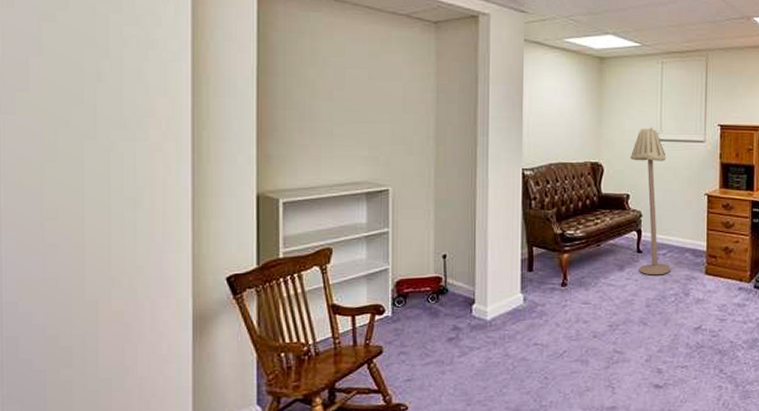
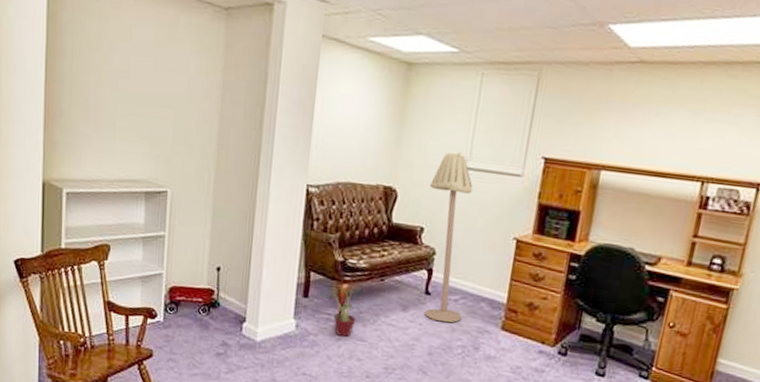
potted plant: none [553,258,582,303] -> present [329,289,361,338]

